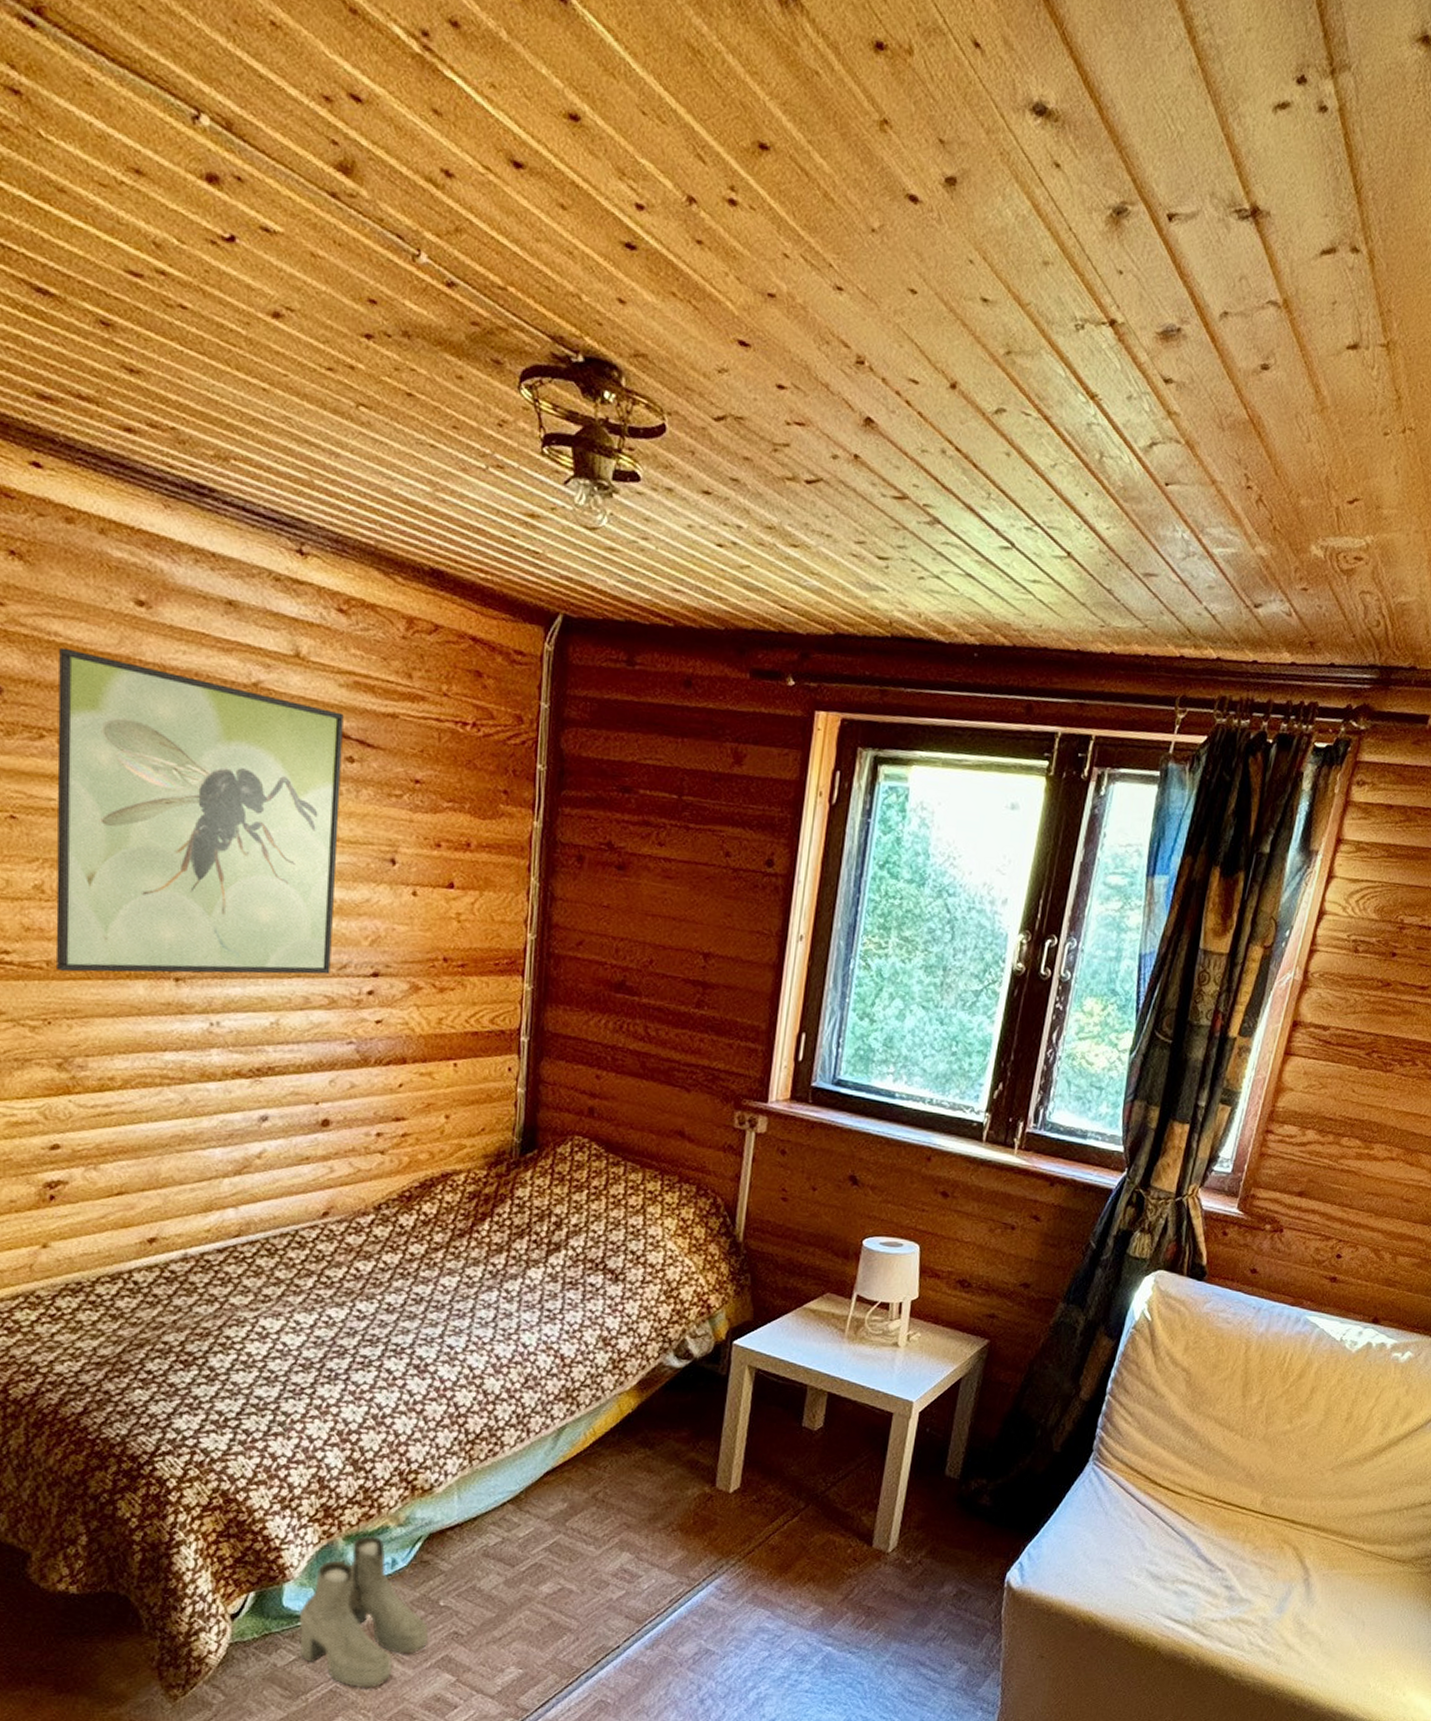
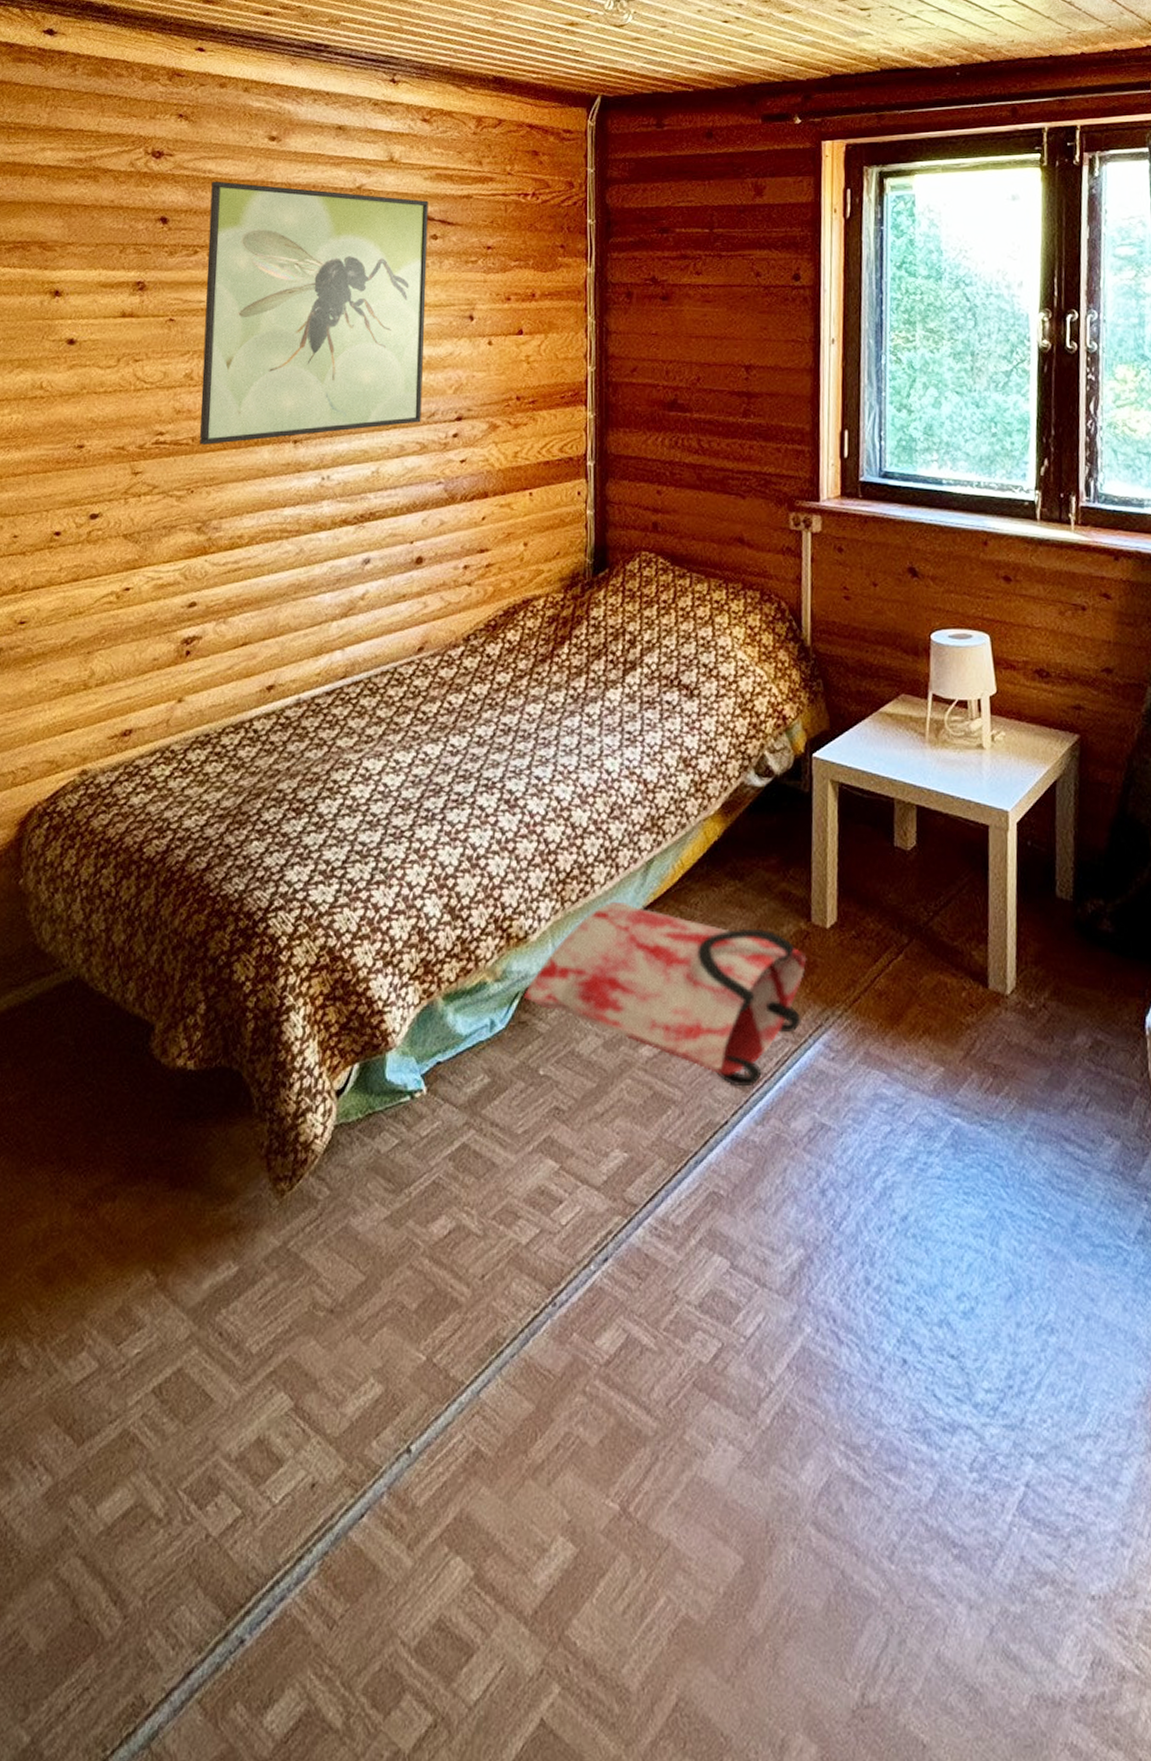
boots: present [299,1536,429,1688] -> none [401,994,530,1179]
bag: none [426,1461,708,1620] -> present [523,901,807,1087]

